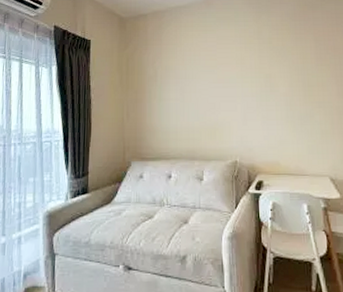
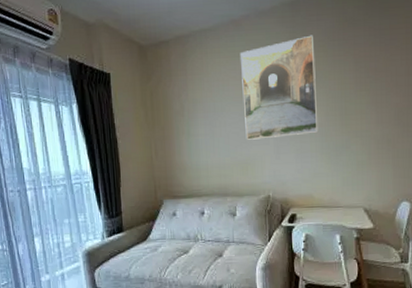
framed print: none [210,15,283,106] -> present [239,35,319,140]

